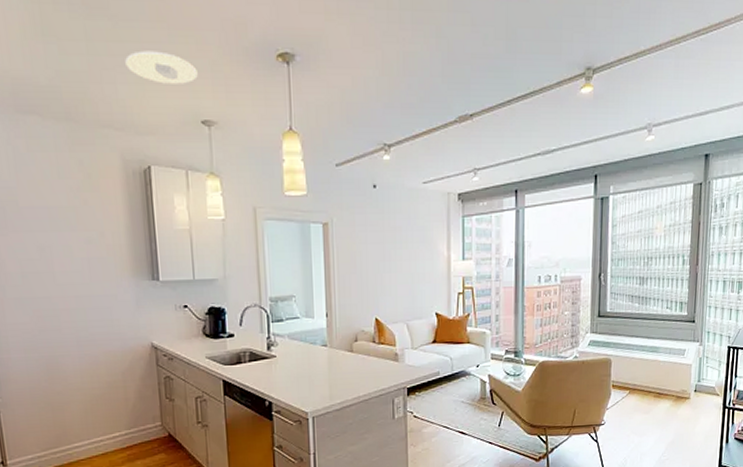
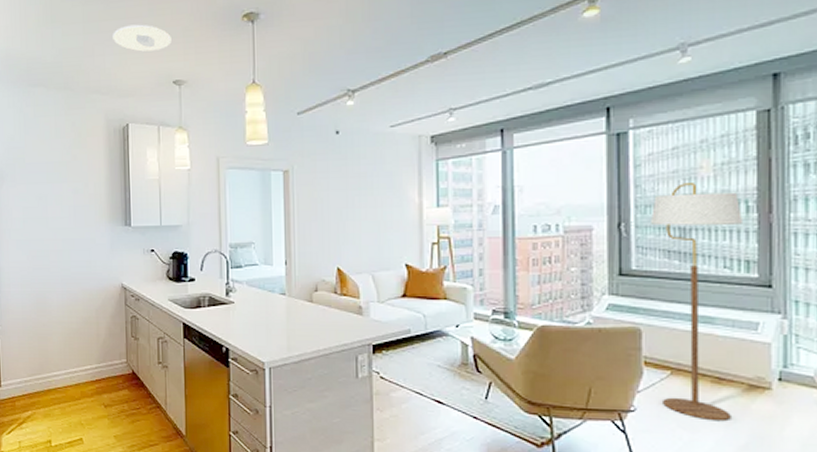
floor lamp: none [622,241,680,426] -> present [651,183,742,422]

